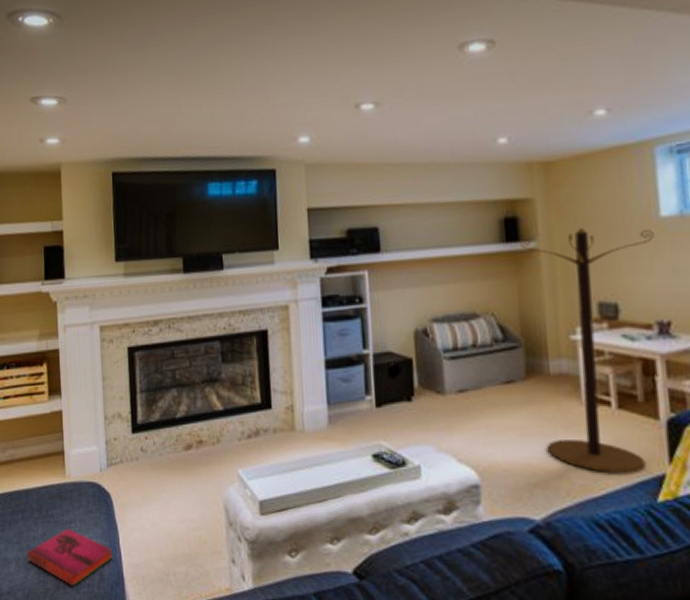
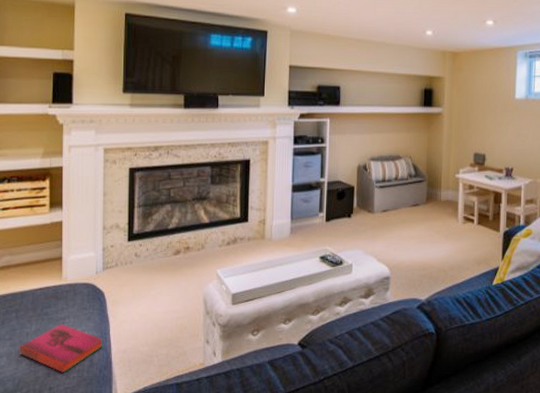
coat rack: present [520,228,654,473] -> none [433,101,510,267]

